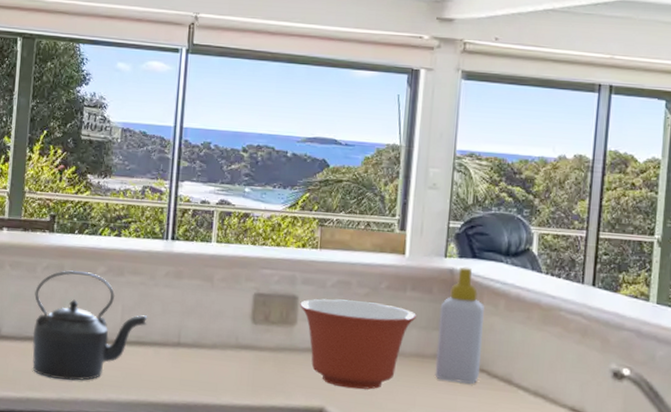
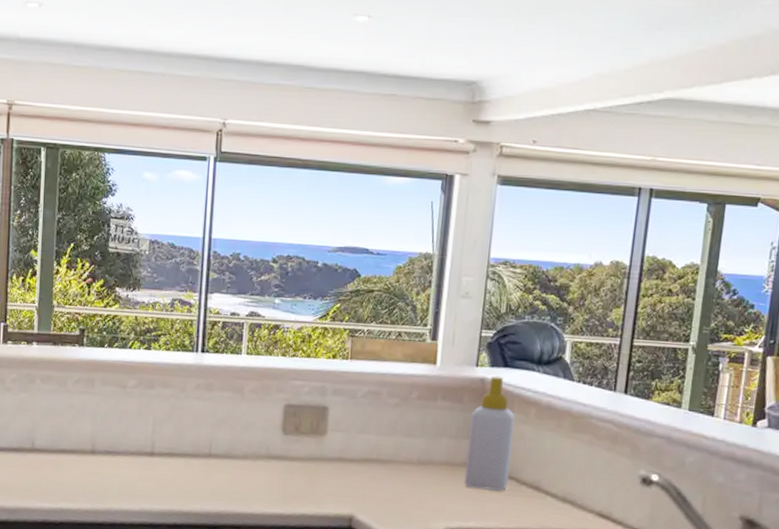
kettle: present [32,270,148,381] -> none [65,383,179,492]
mixing bowl: present [299,298,416,390] -> none [329,409,447,498]

